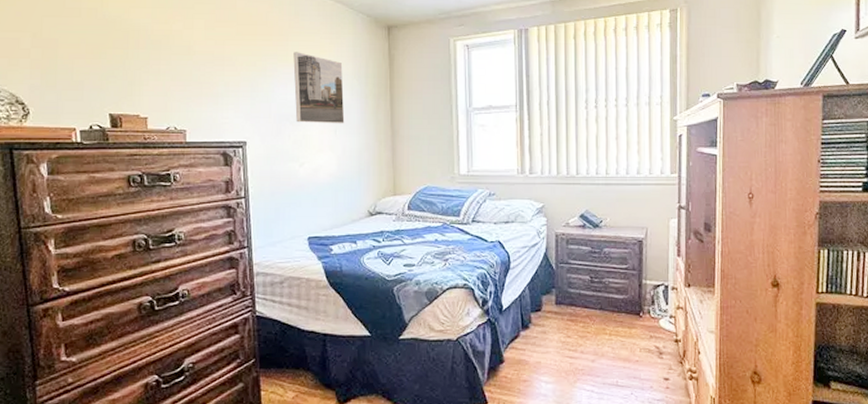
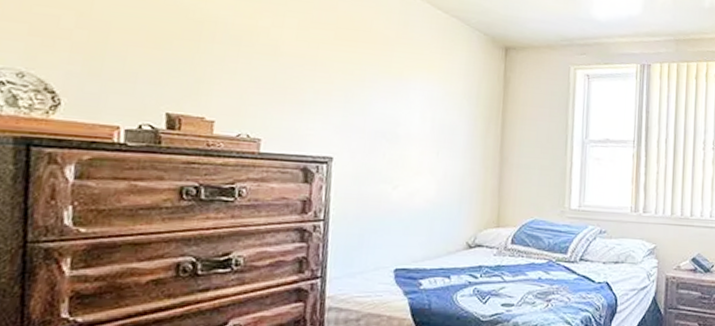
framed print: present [293,52,345,124] -> none [394,64,453,146]

